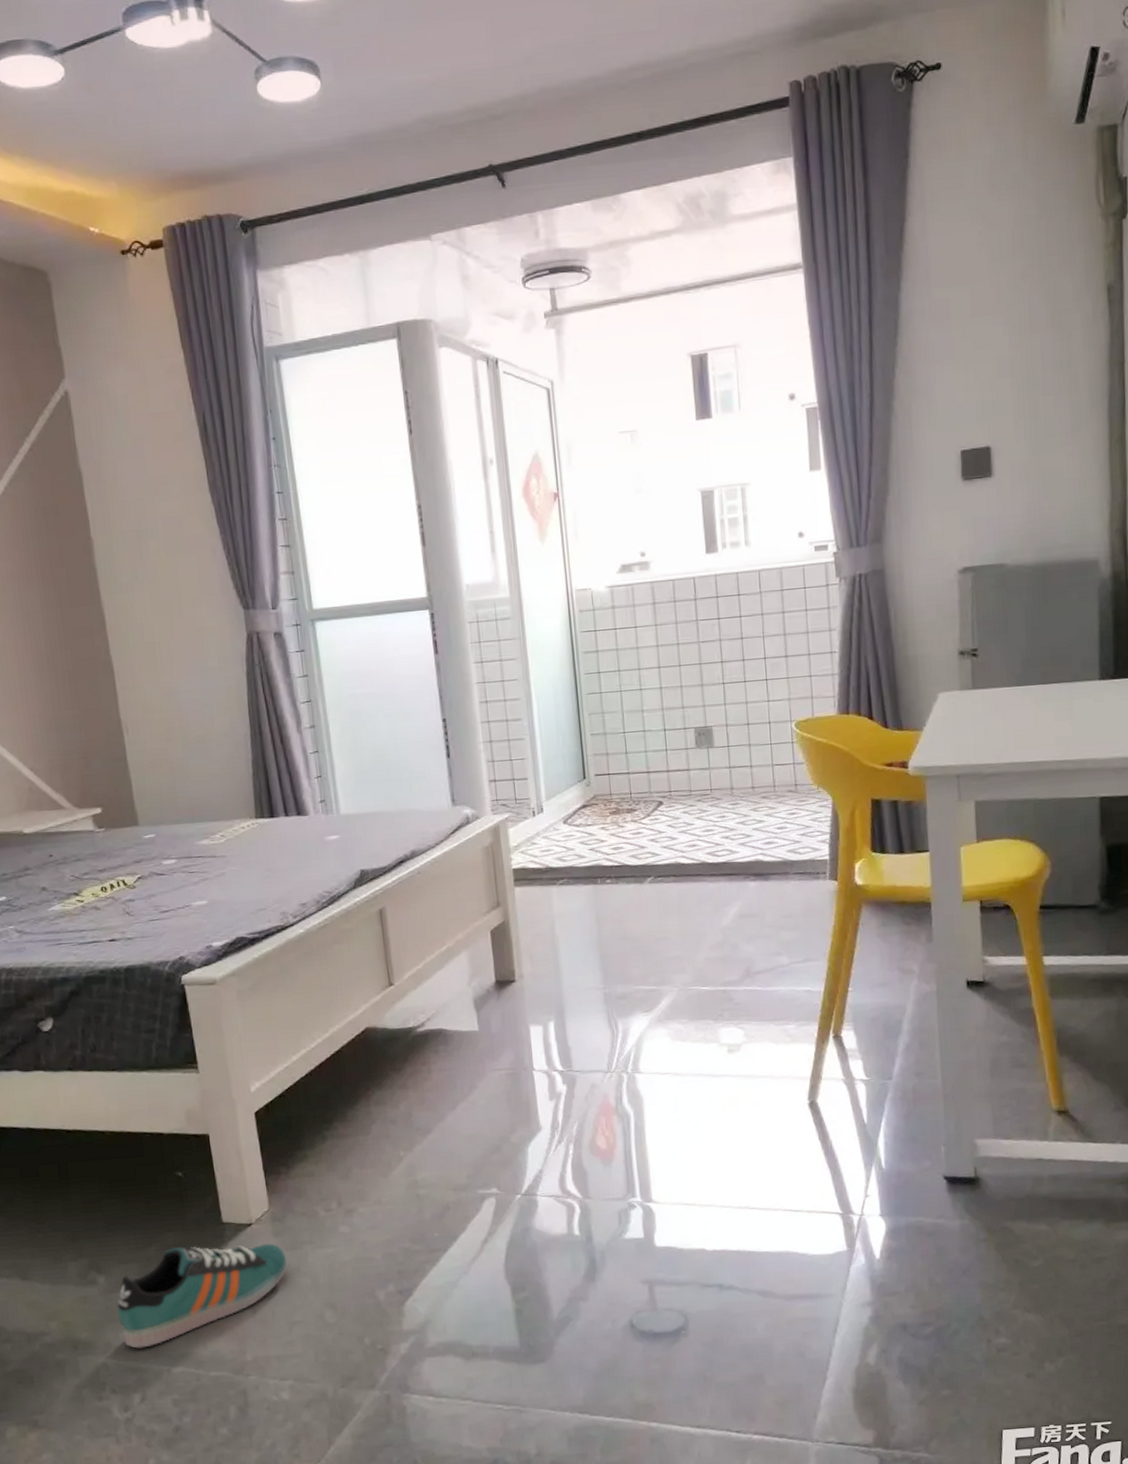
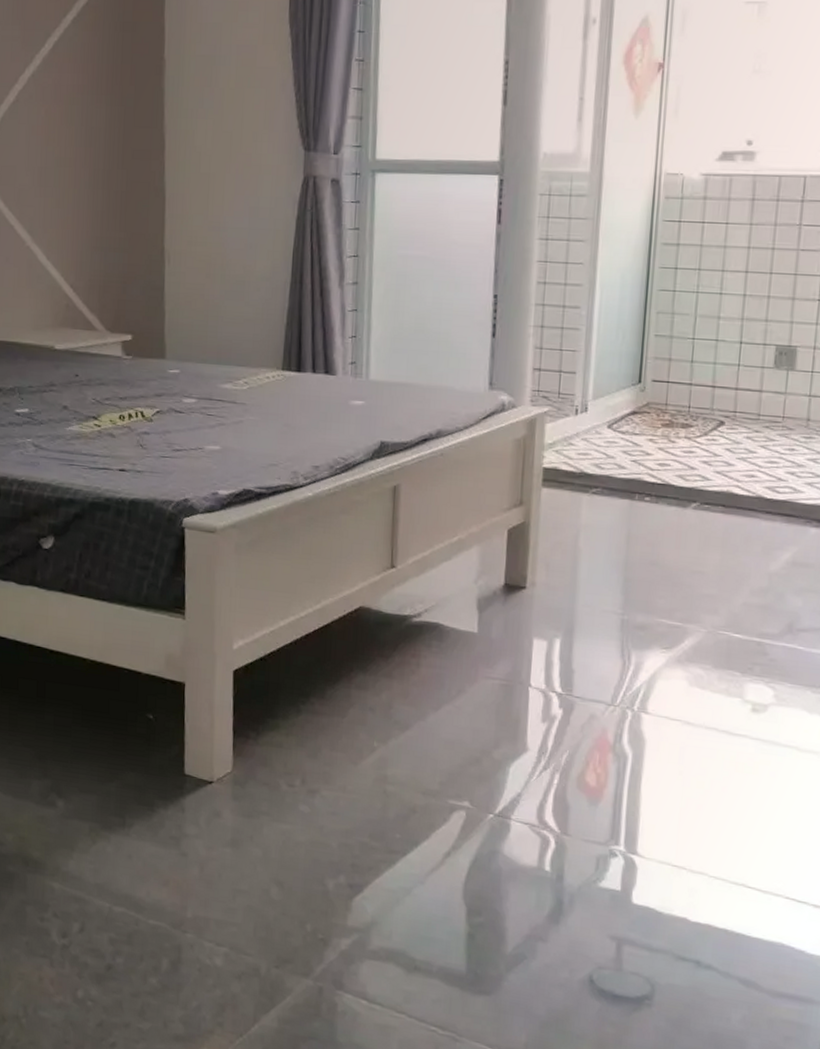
sneaker: present [116,1243,288,1349] -> none [70,788,242,880]

